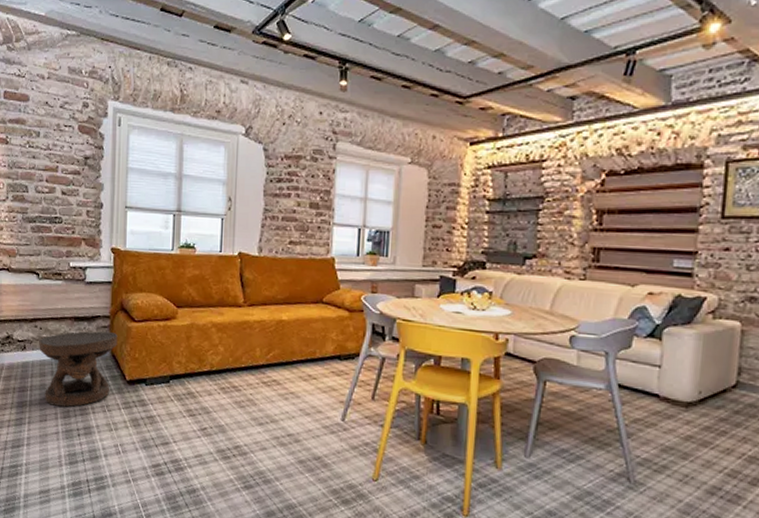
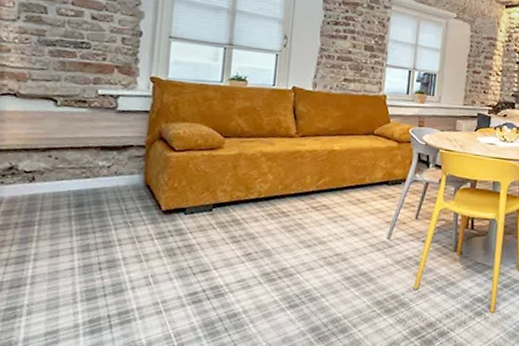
carved stool: present [39,331,118,407] -> none [53,161,154,241]

